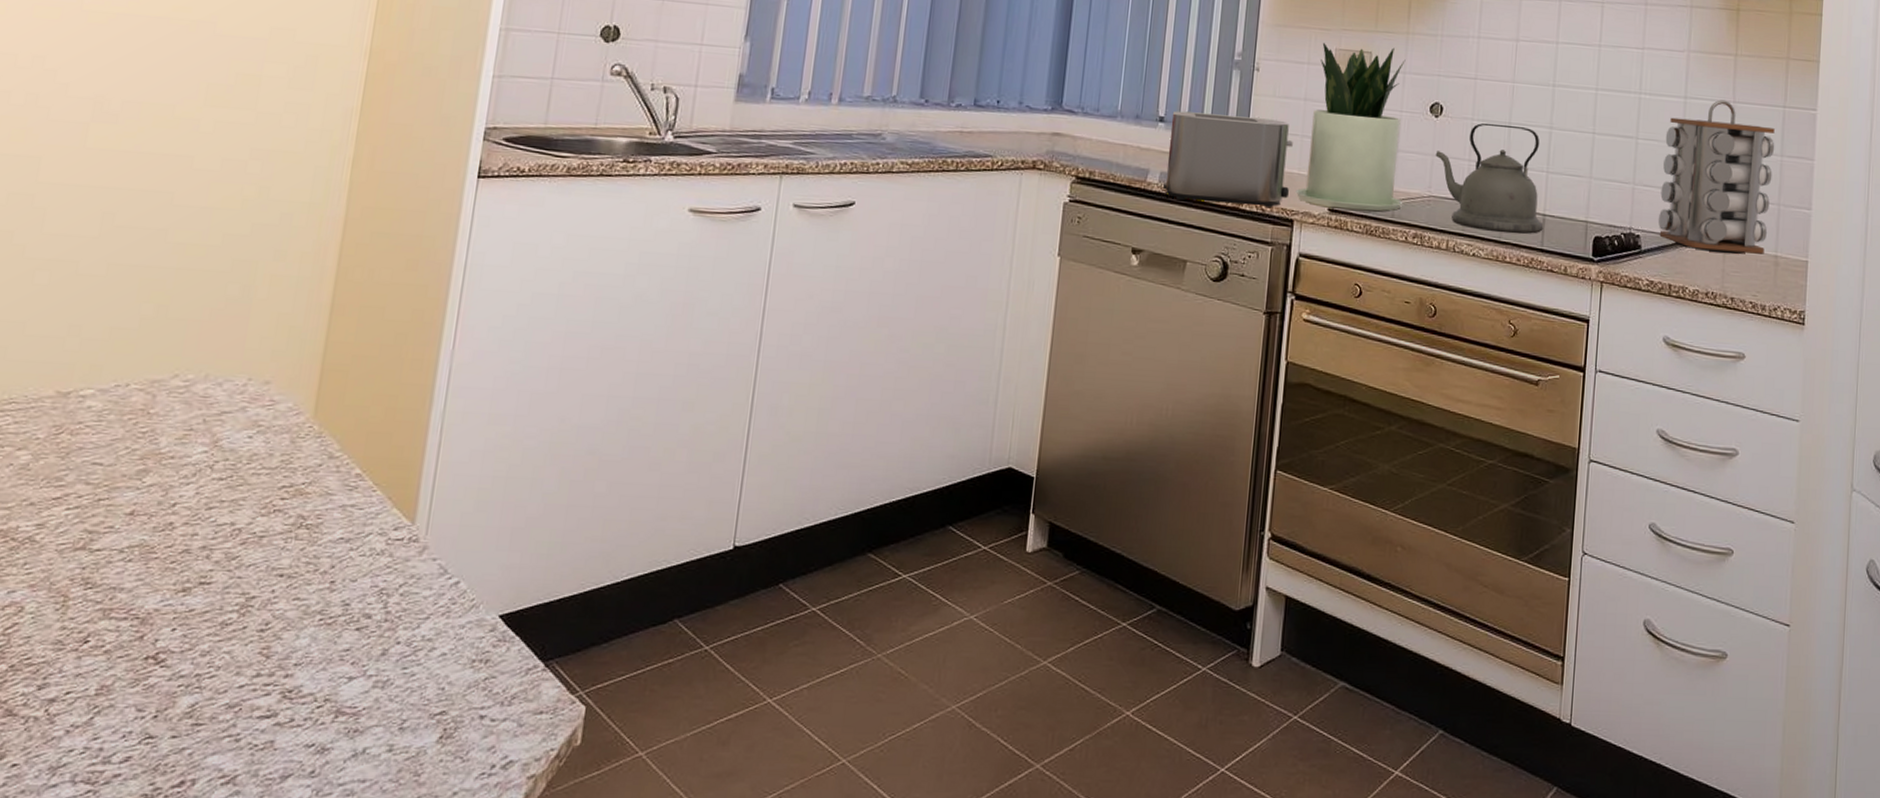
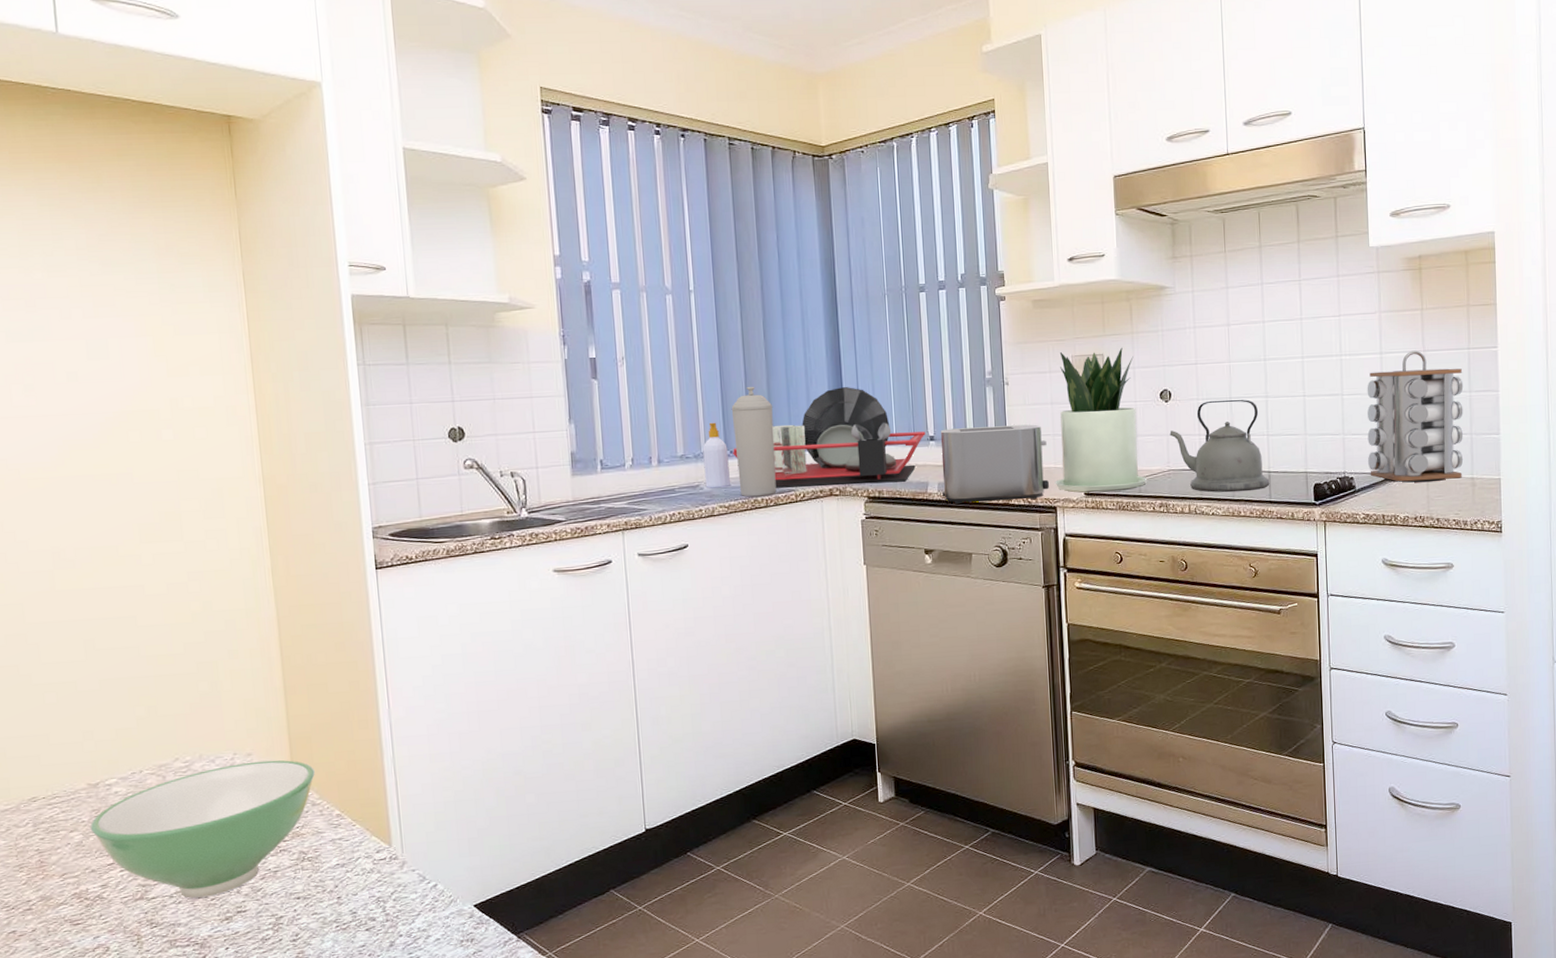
bowl: none [43,392,343,558] -> present [89,760,315,899]
soap bottle: none [888,63,923,142] -> present [702,422,730,489]
canister: none [928,29,985,159] -> present [731,386,777,498]
dish rack: none [928,45,1155,165] -> present [733,387,926,489]

